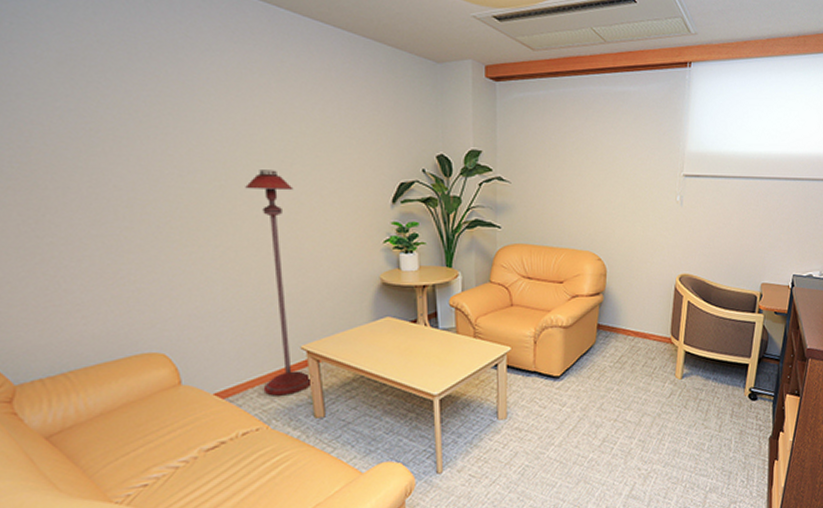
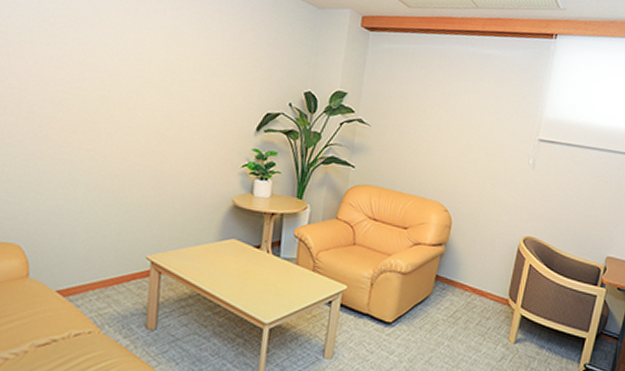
floor lamp: present [245,170,314,396] -> none [103,85,168,303]

